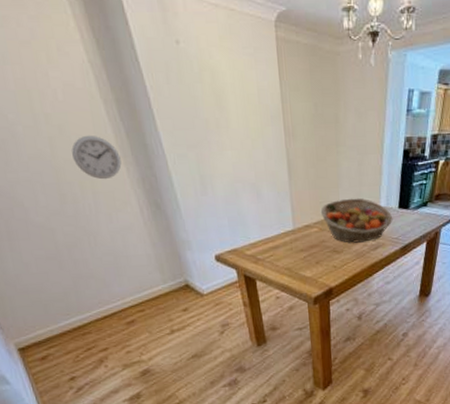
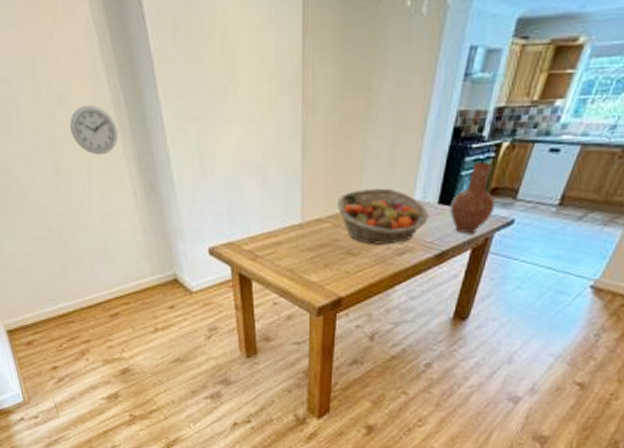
vase: none [407,175,440,231] -> present [449,162,496,235]

